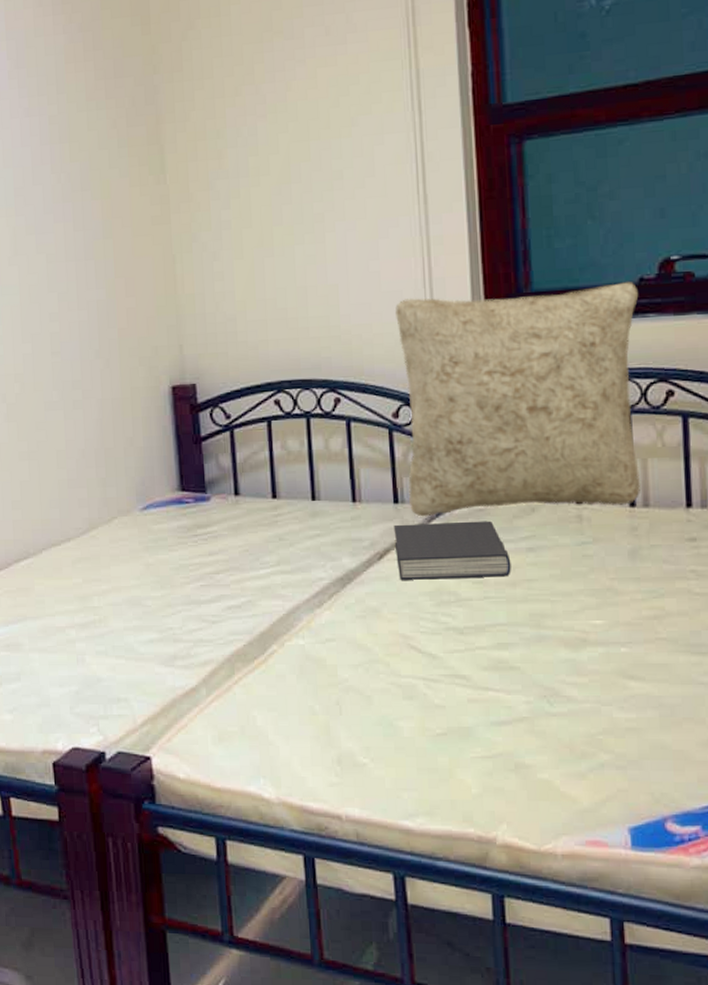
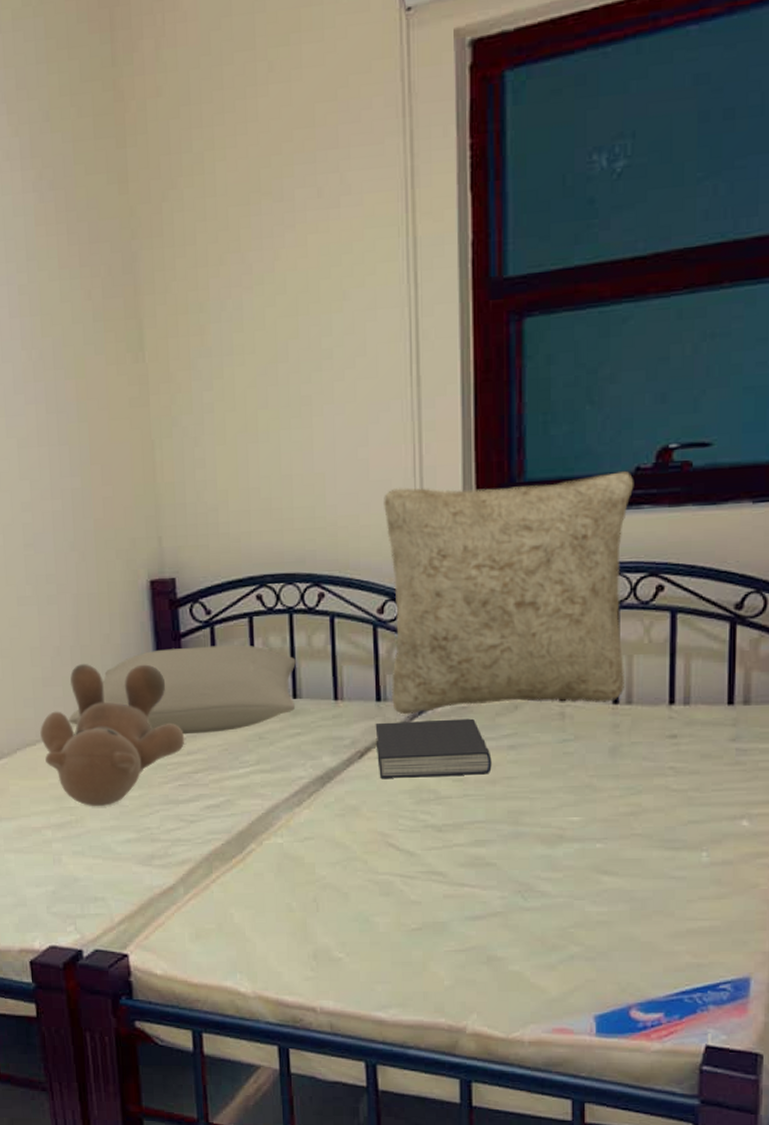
teddy bear: none [65,466,207,606] -> present [40,664,185,806]
pillow: none [92,448,315,536] -> present [68,645,297,735]

